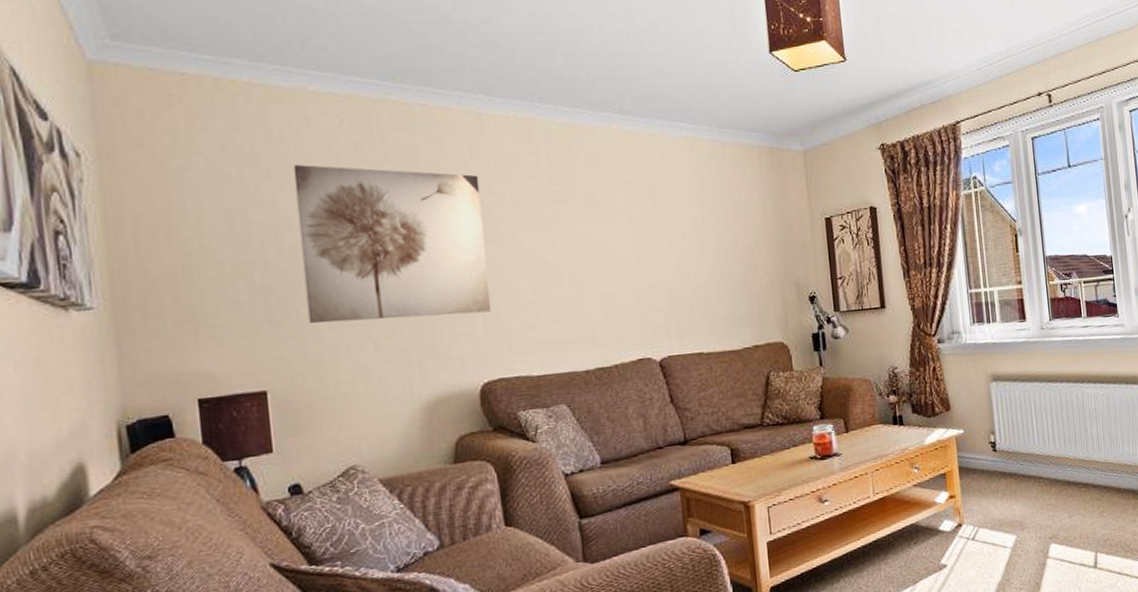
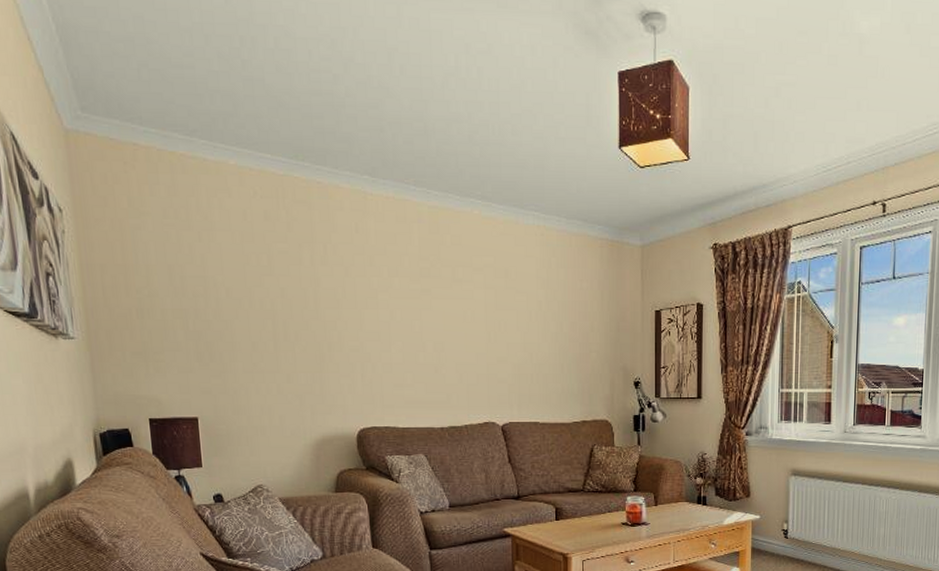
wall art: present [293,164,492,324] -> none [217,229,369,369]

